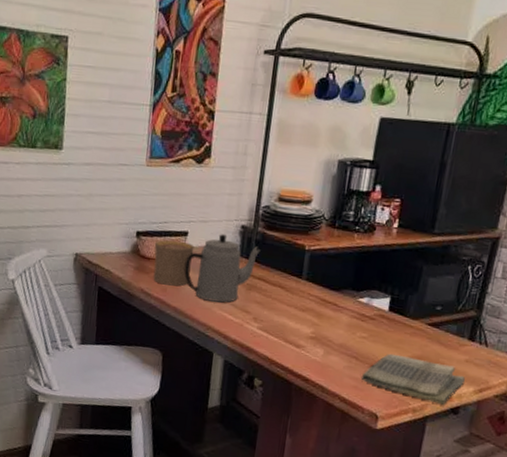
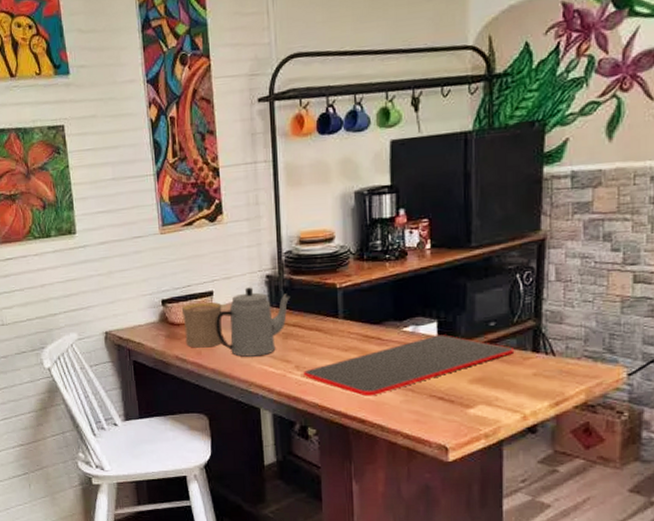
cutting board: none [259,310,454,358] -> present [303,334,515,396]
dish towel: present [361,353,465,406] -> none [421,379,536,426]

